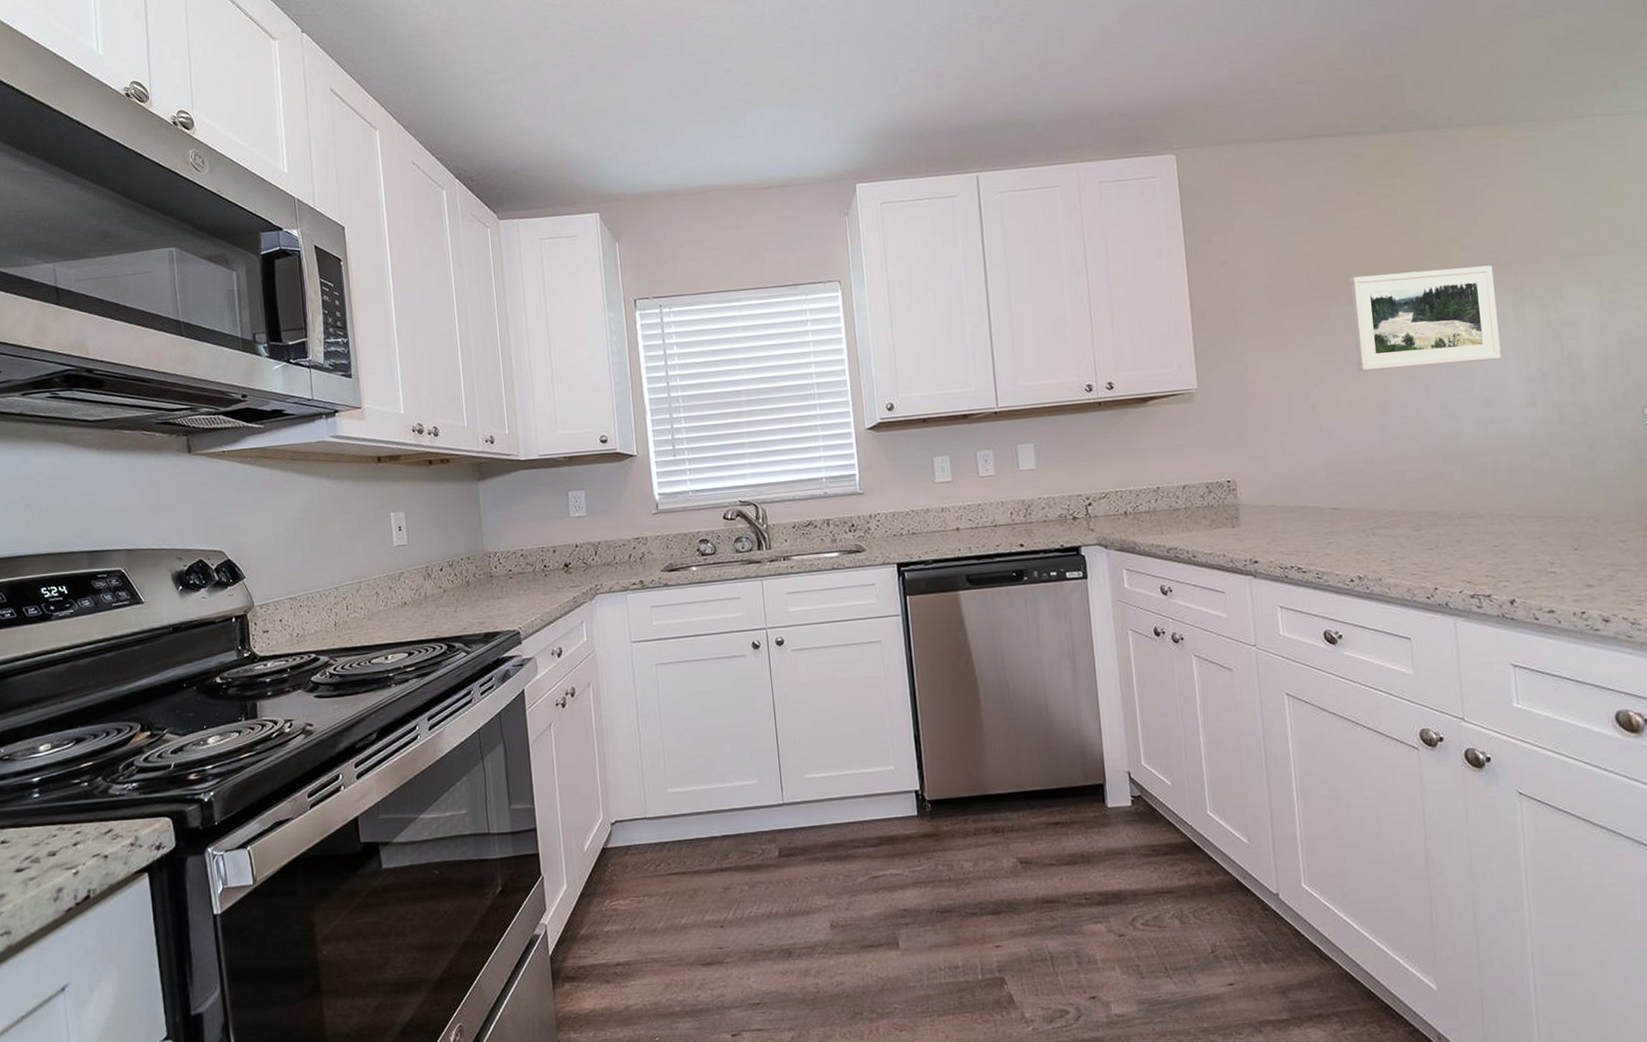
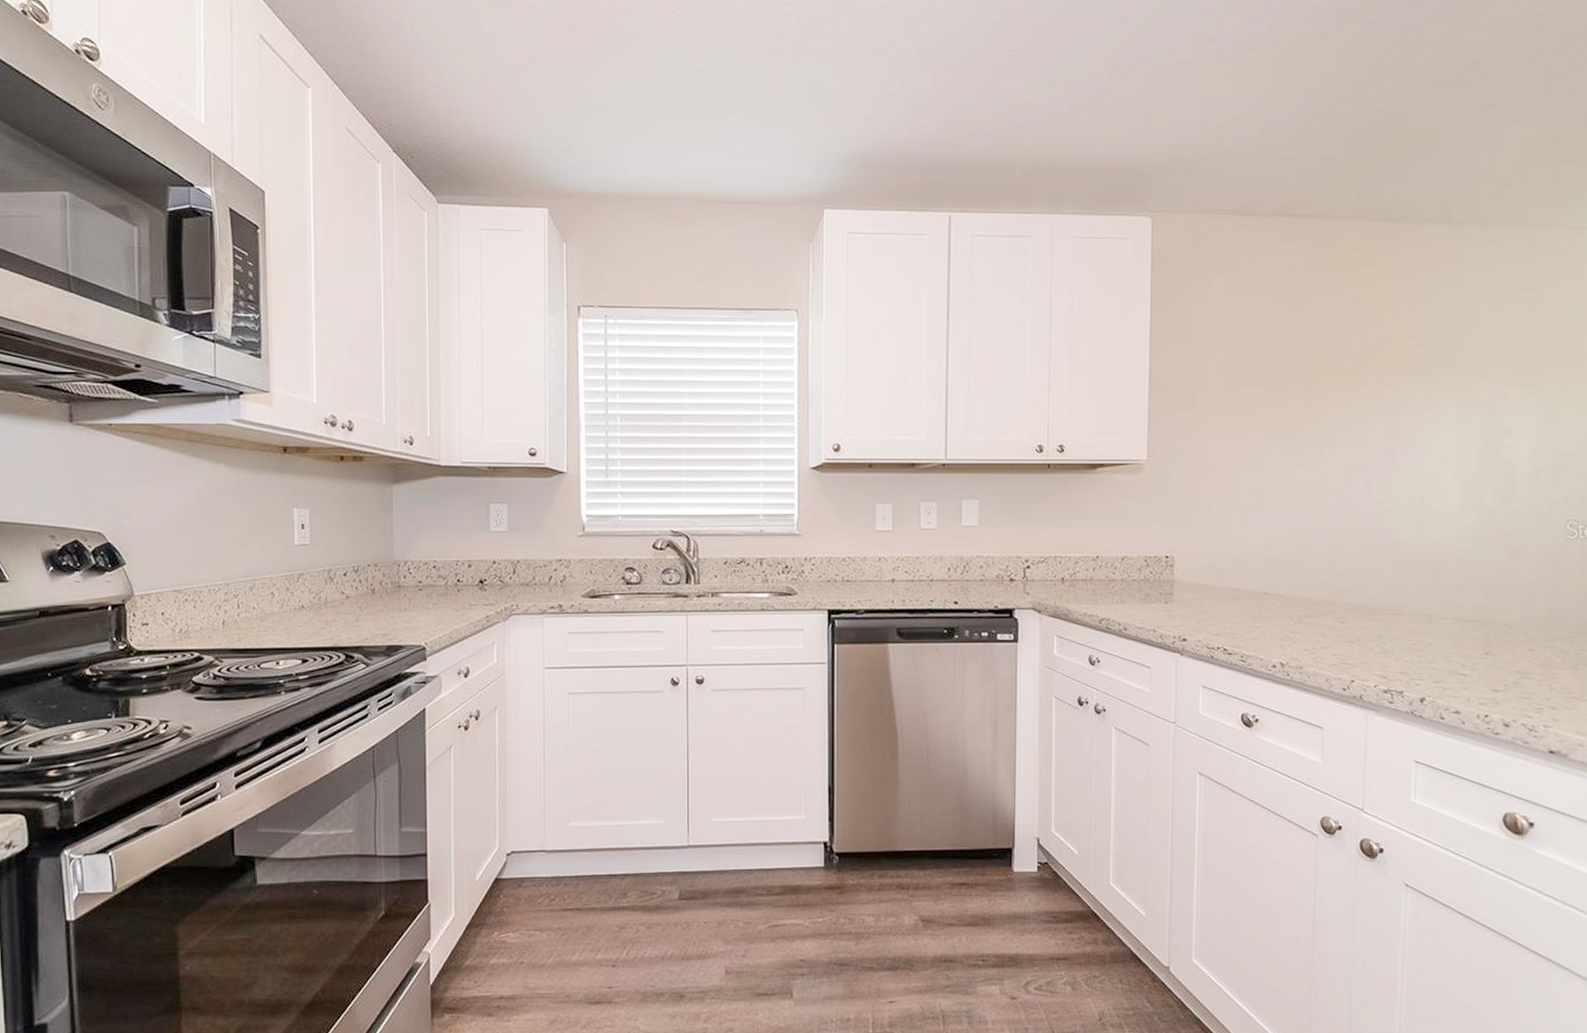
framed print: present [1349,265,1502,372] -> none [1305,363,1444,460]

